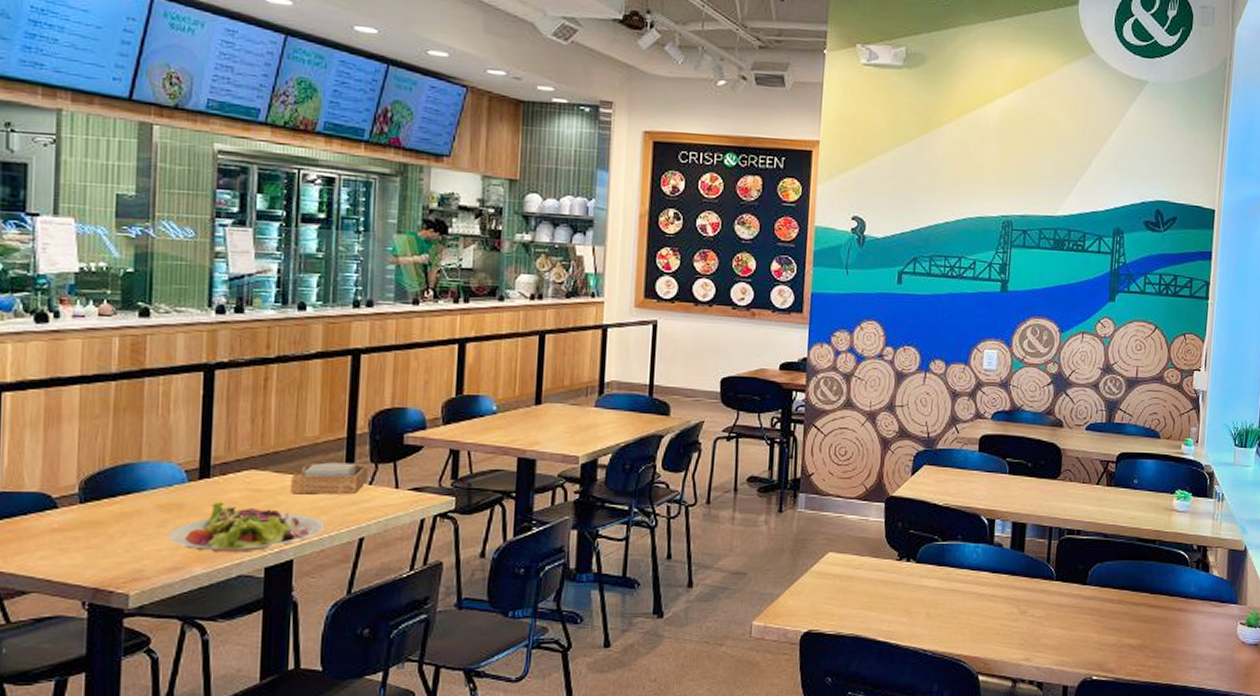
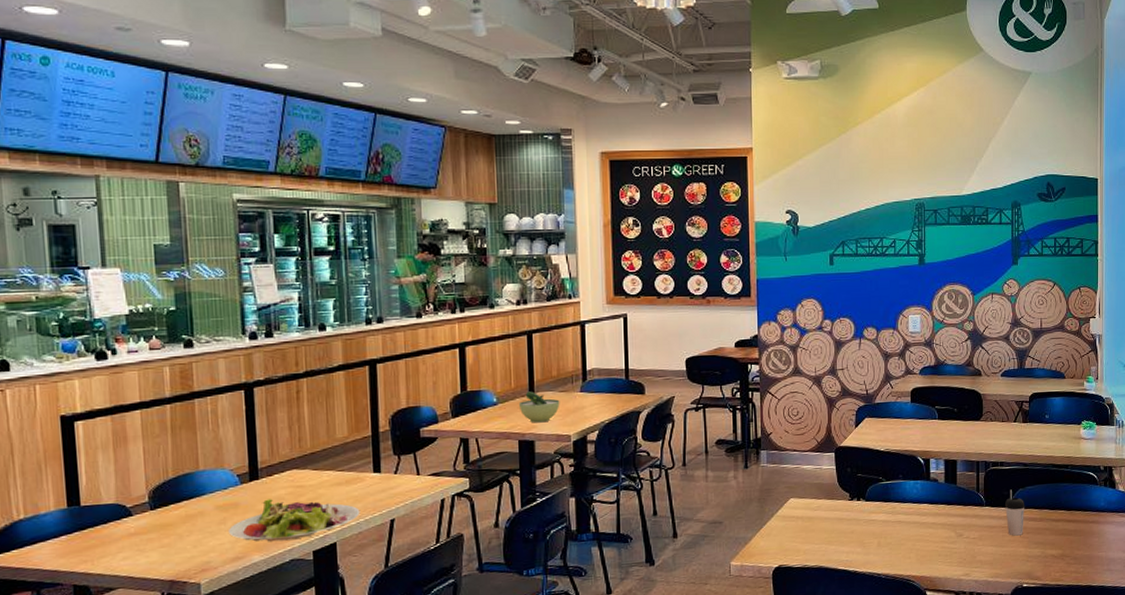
napkin holder: present [289,462,370,495] -> none [327,456,394,487]
soup bowl: none [521,401,570,439] -> present [518,391,560,423]
beverage cup: none [1078,563,1102,619] -> present [1005,489,1025,536]

